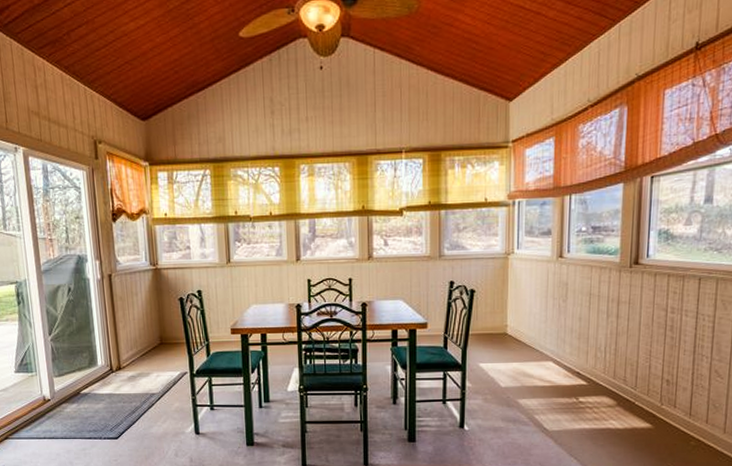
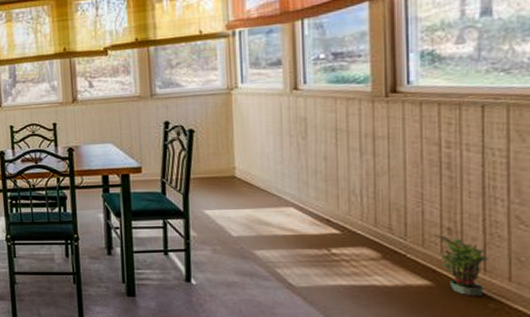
potted plant: none [656,384,694,436] -> present [433,233,490,297]

